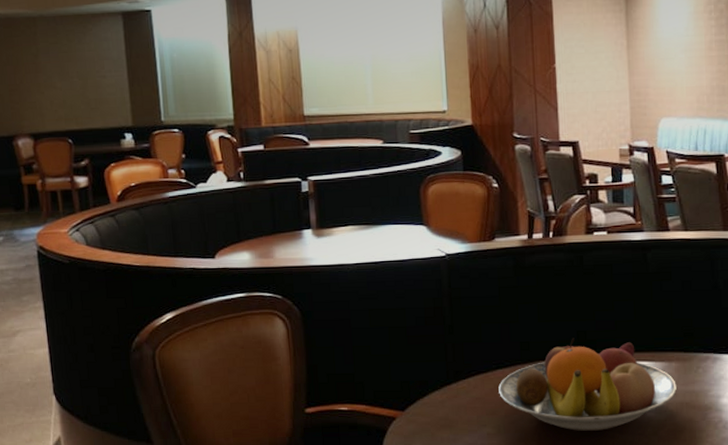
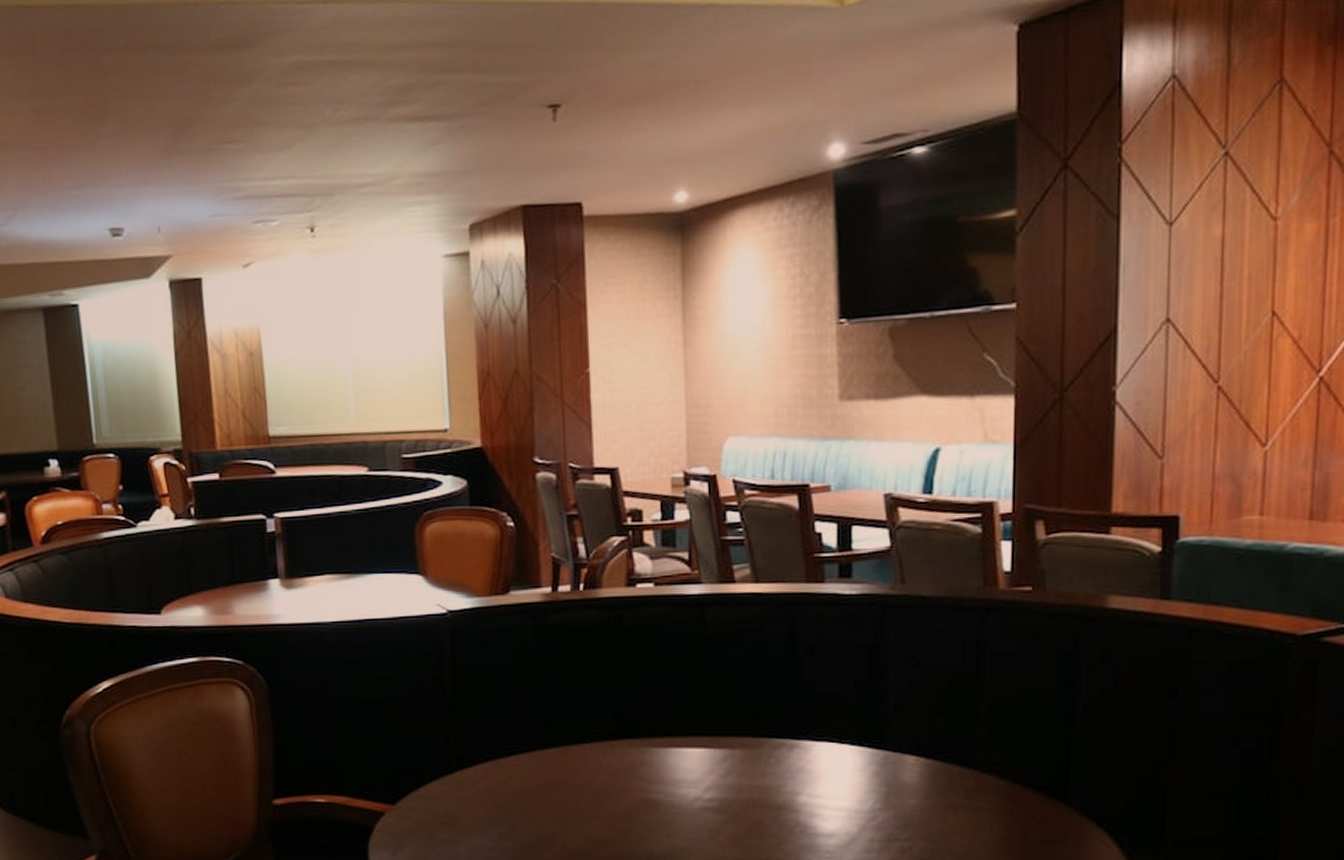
fruit bowl: present [498,338,677,431] -> none [513,717,741,833]

